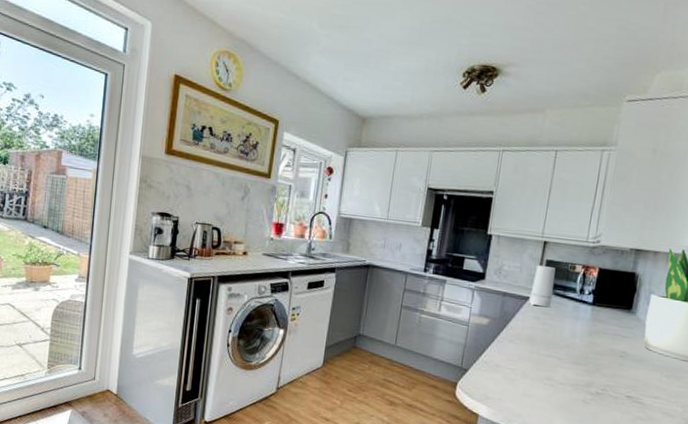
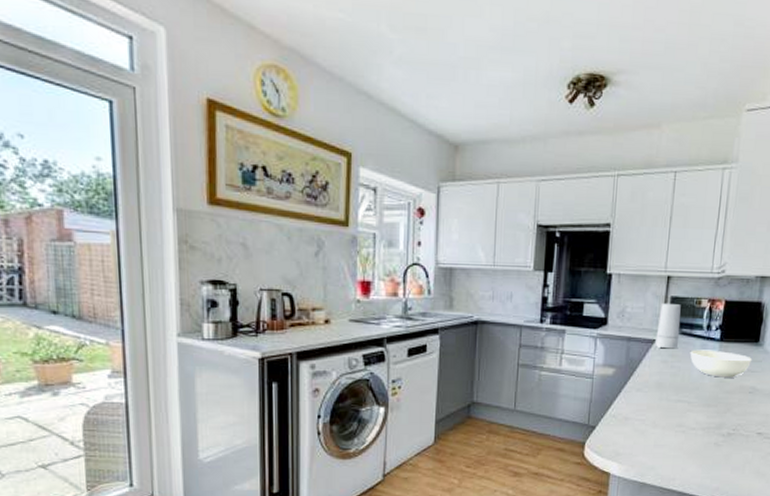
bowl: none [562,310,624,340] -> present [690,349,753,378]

